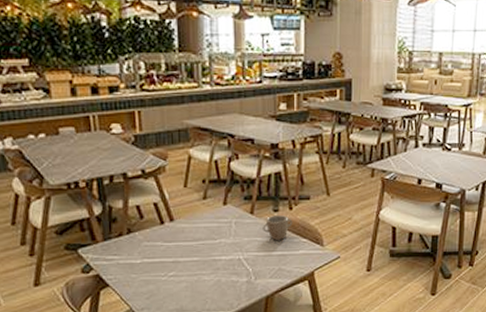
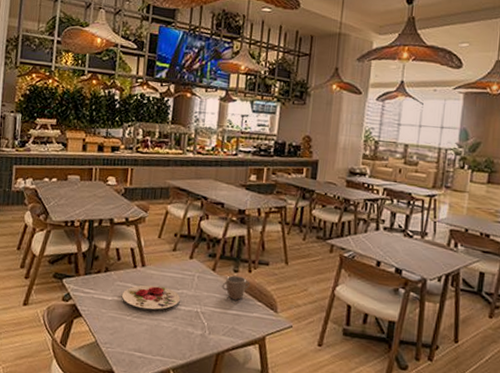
plate: none [151,239,219,266] -> present [121,285,181,310]

